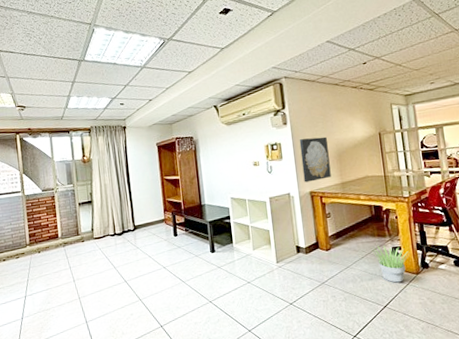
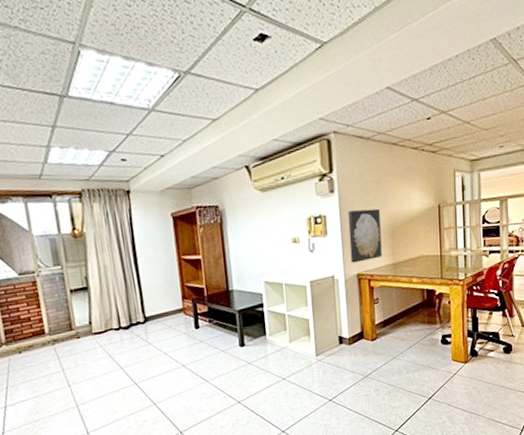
potted plant: present [371,245,410,283] -> none [420,333,460,373]

